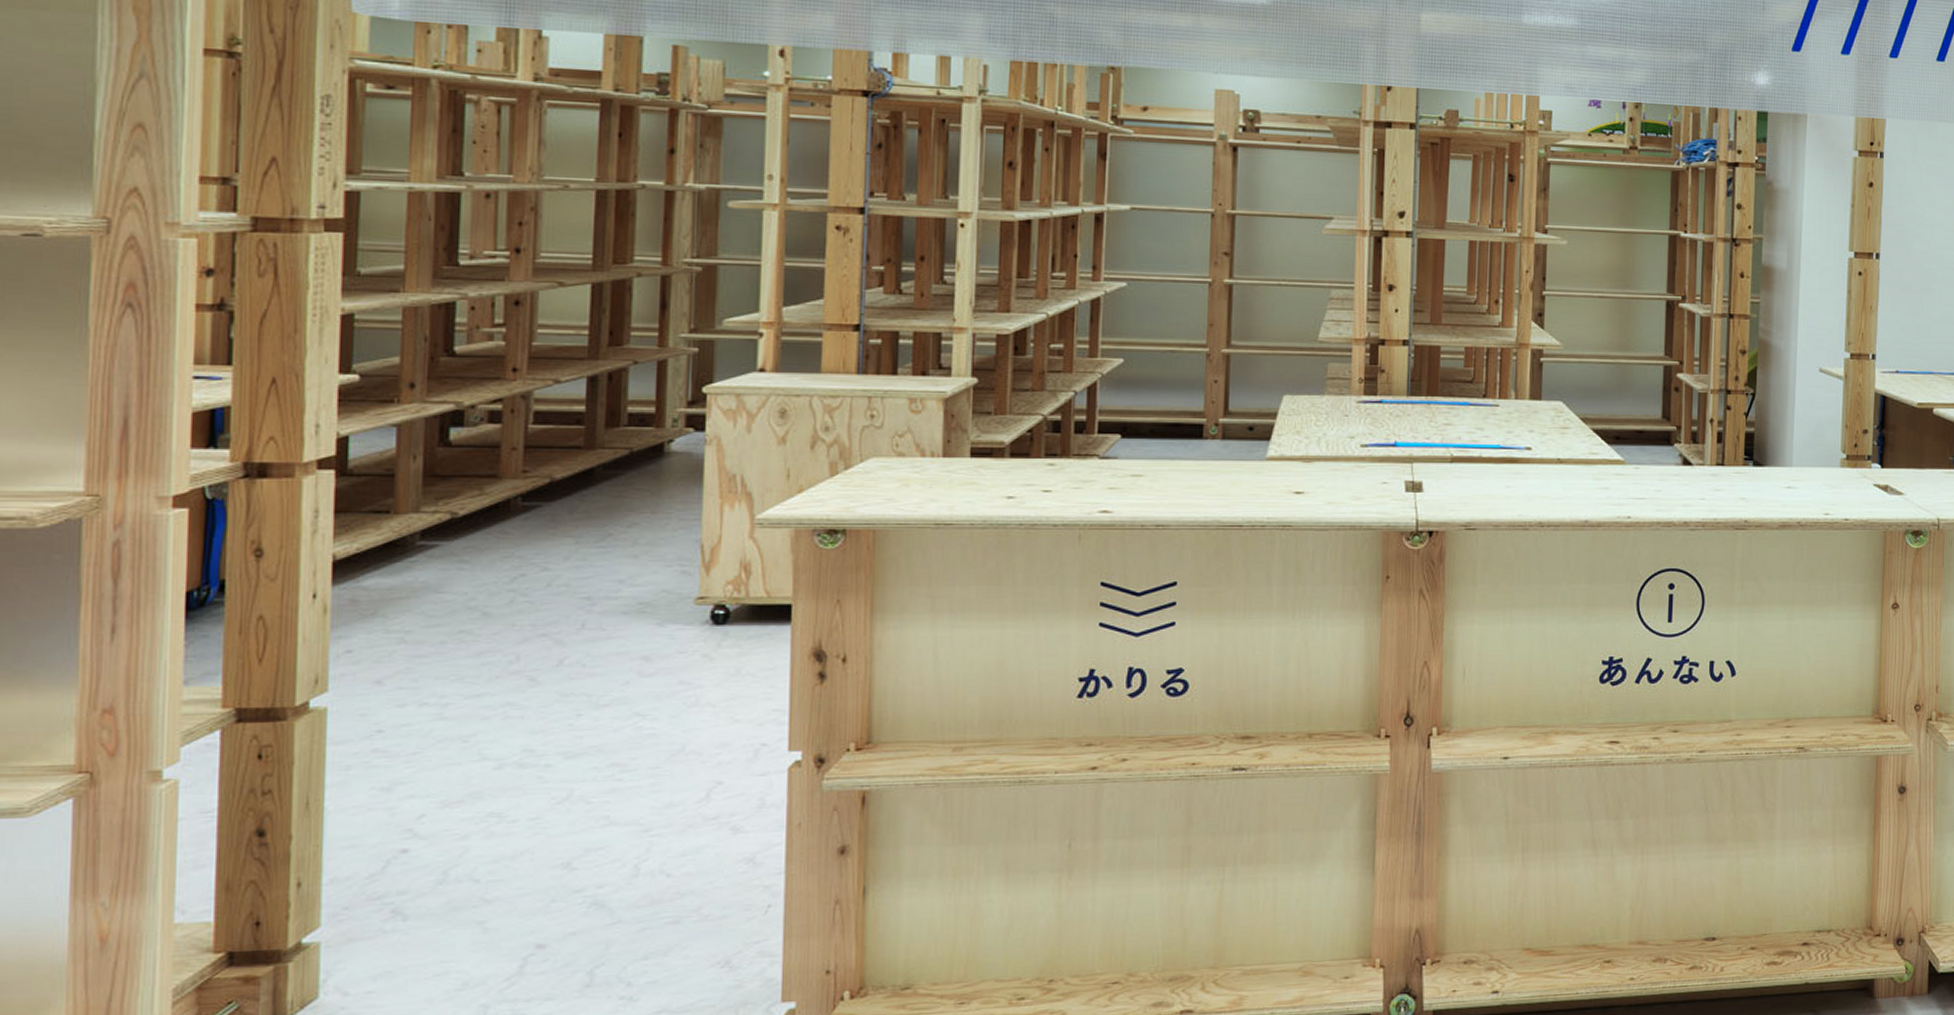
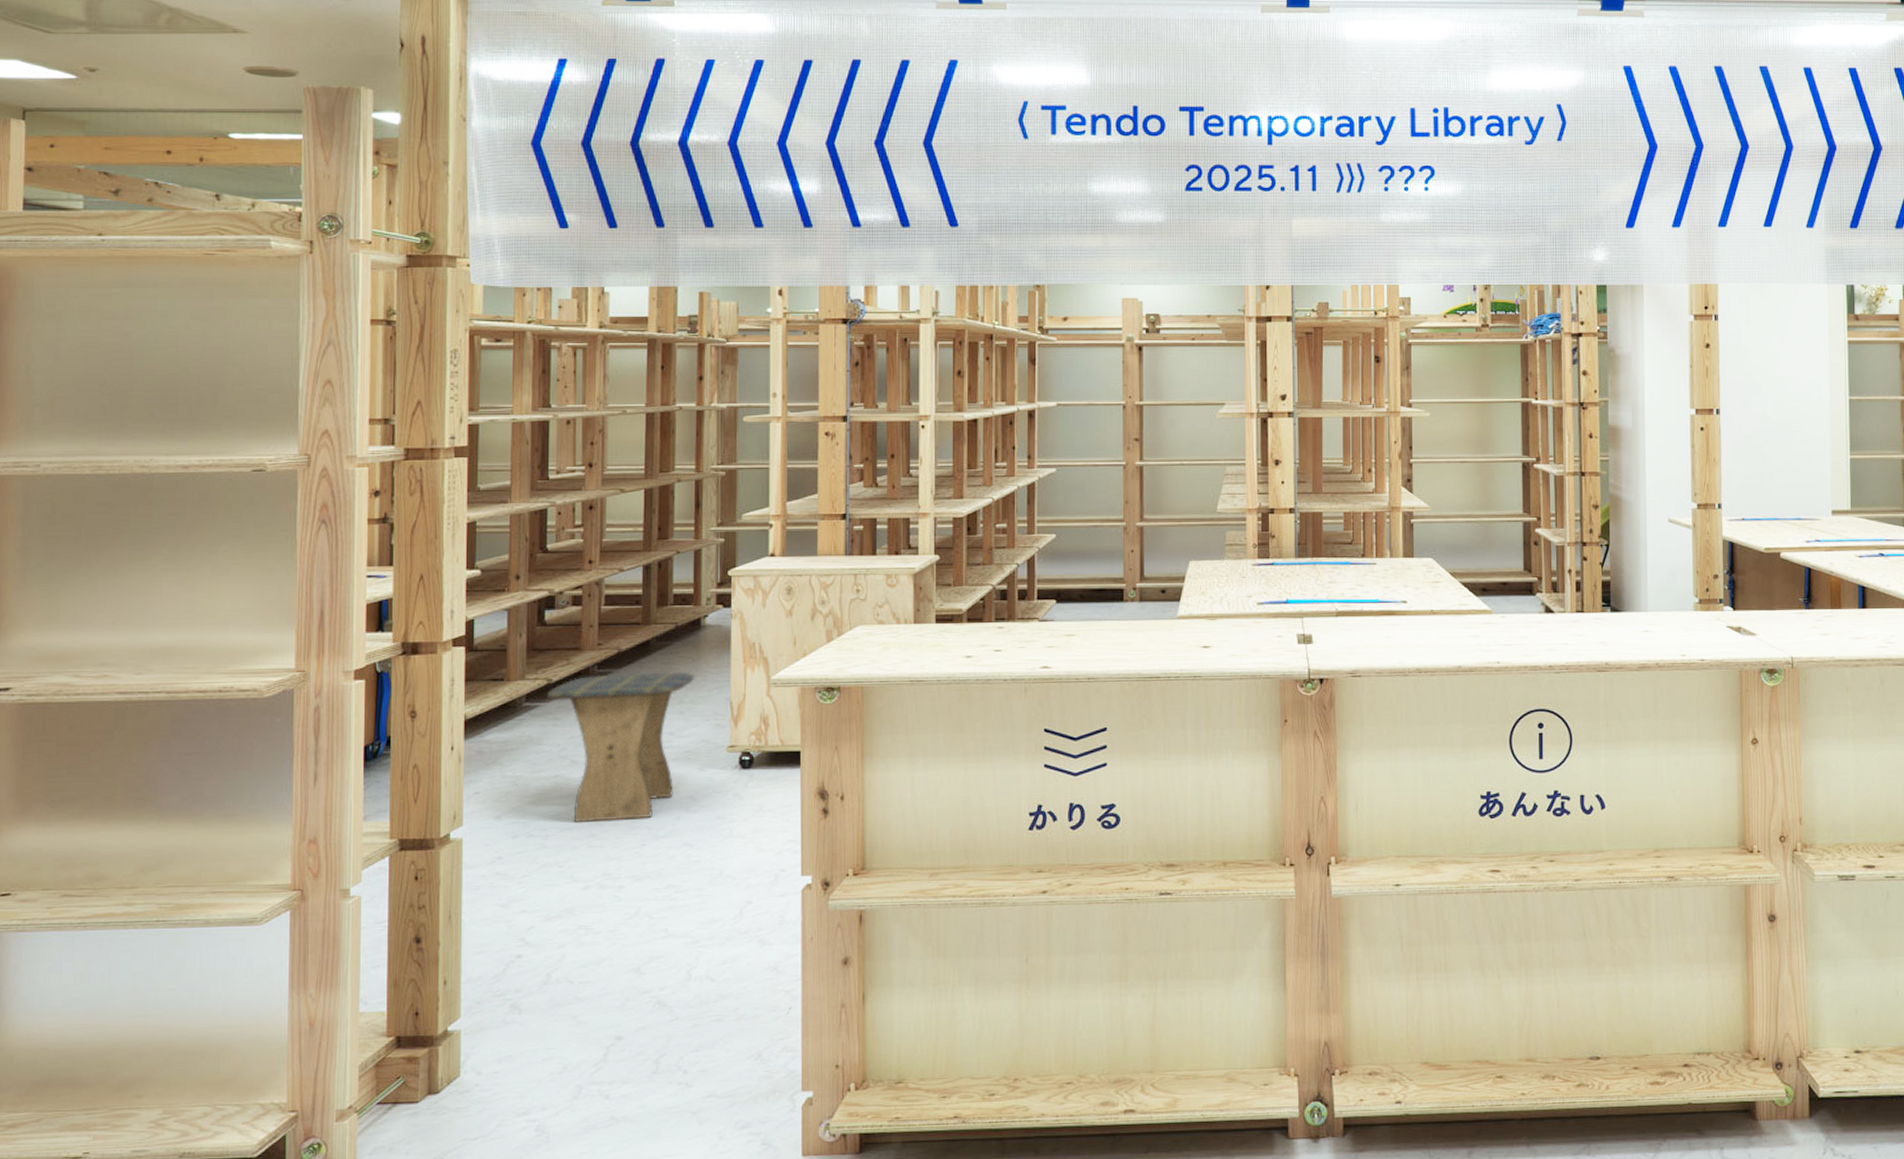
stool: none [451,507,655,688] -> present [547,672,696,822]

